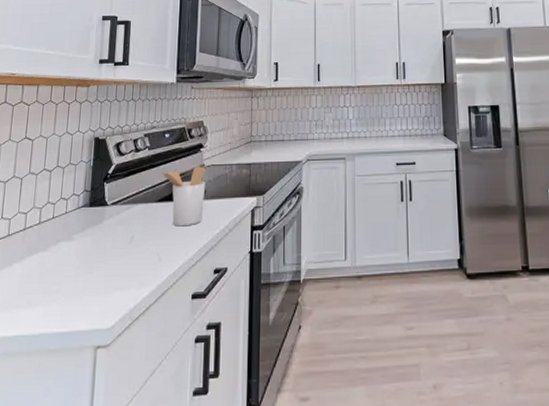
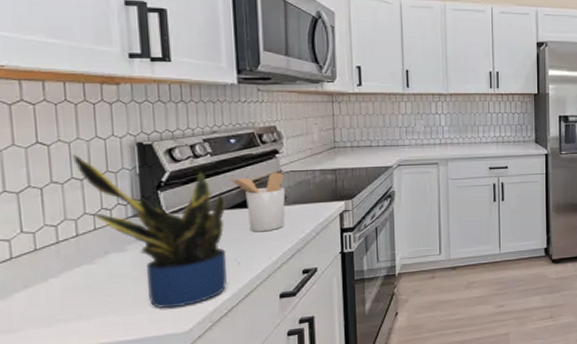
potted plant: none [47,148,155,302] -> present [71,155,227,309]

